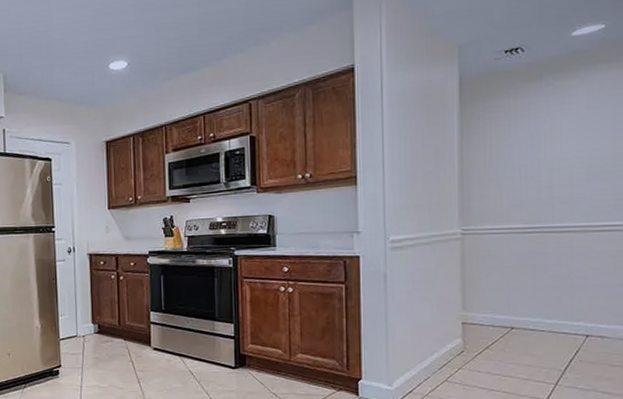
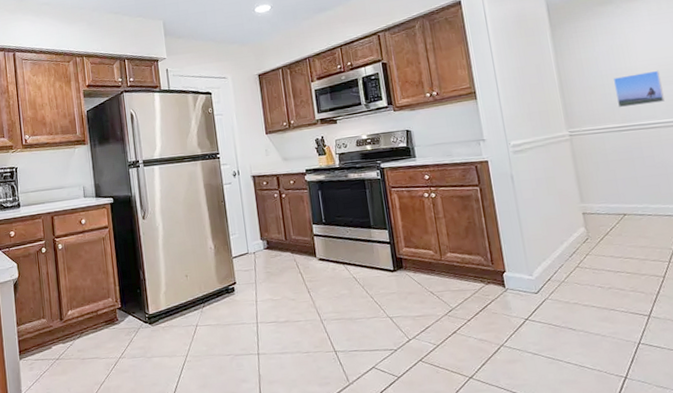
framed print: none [526,164,586,206] -> present [612,70,665,108]

